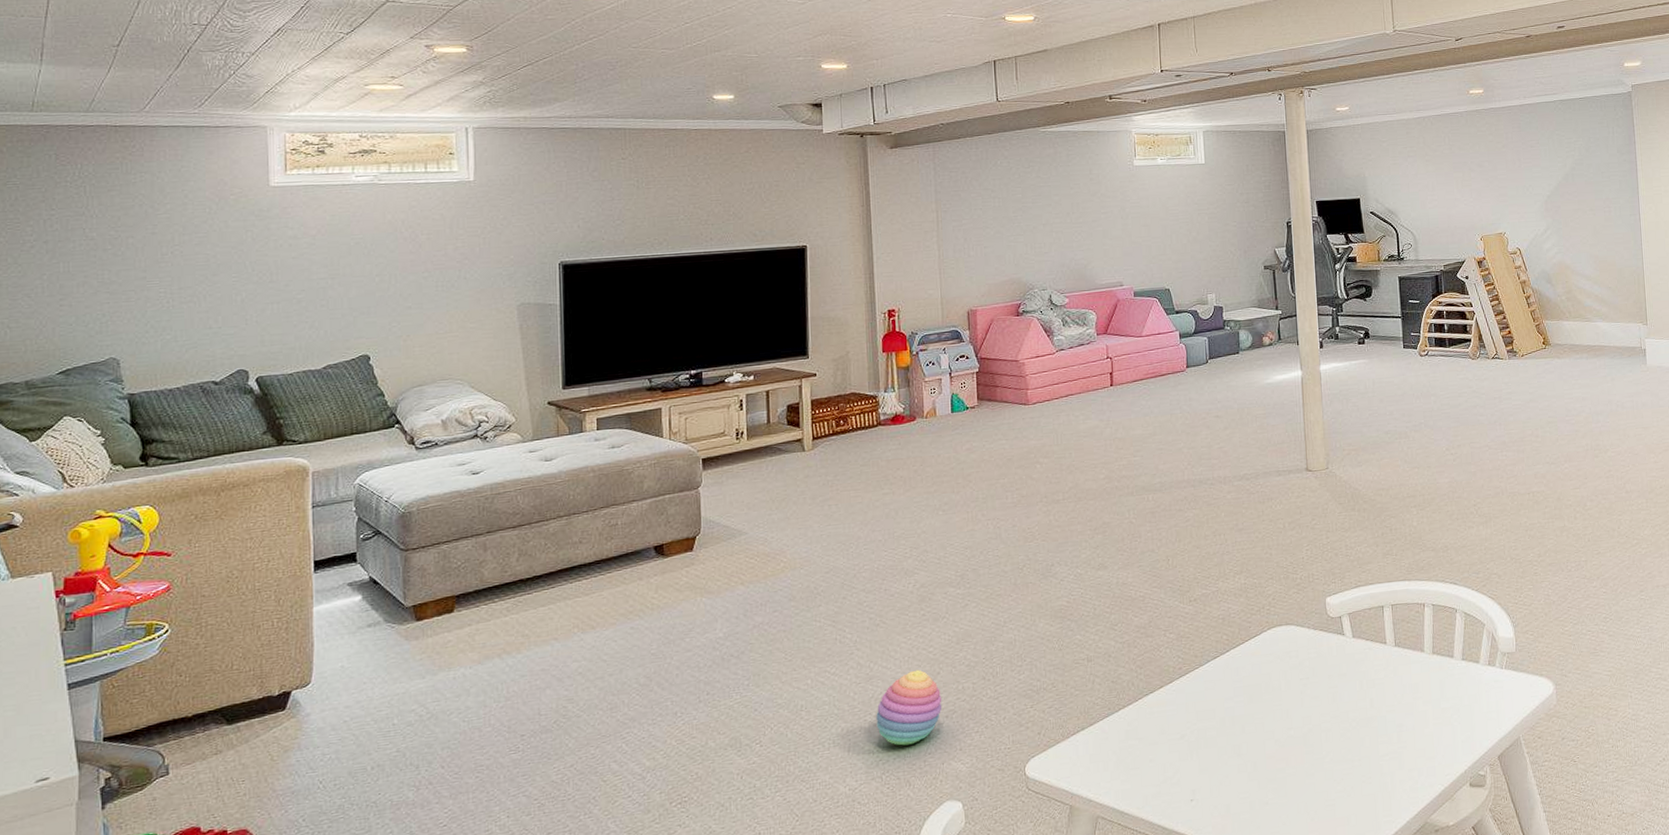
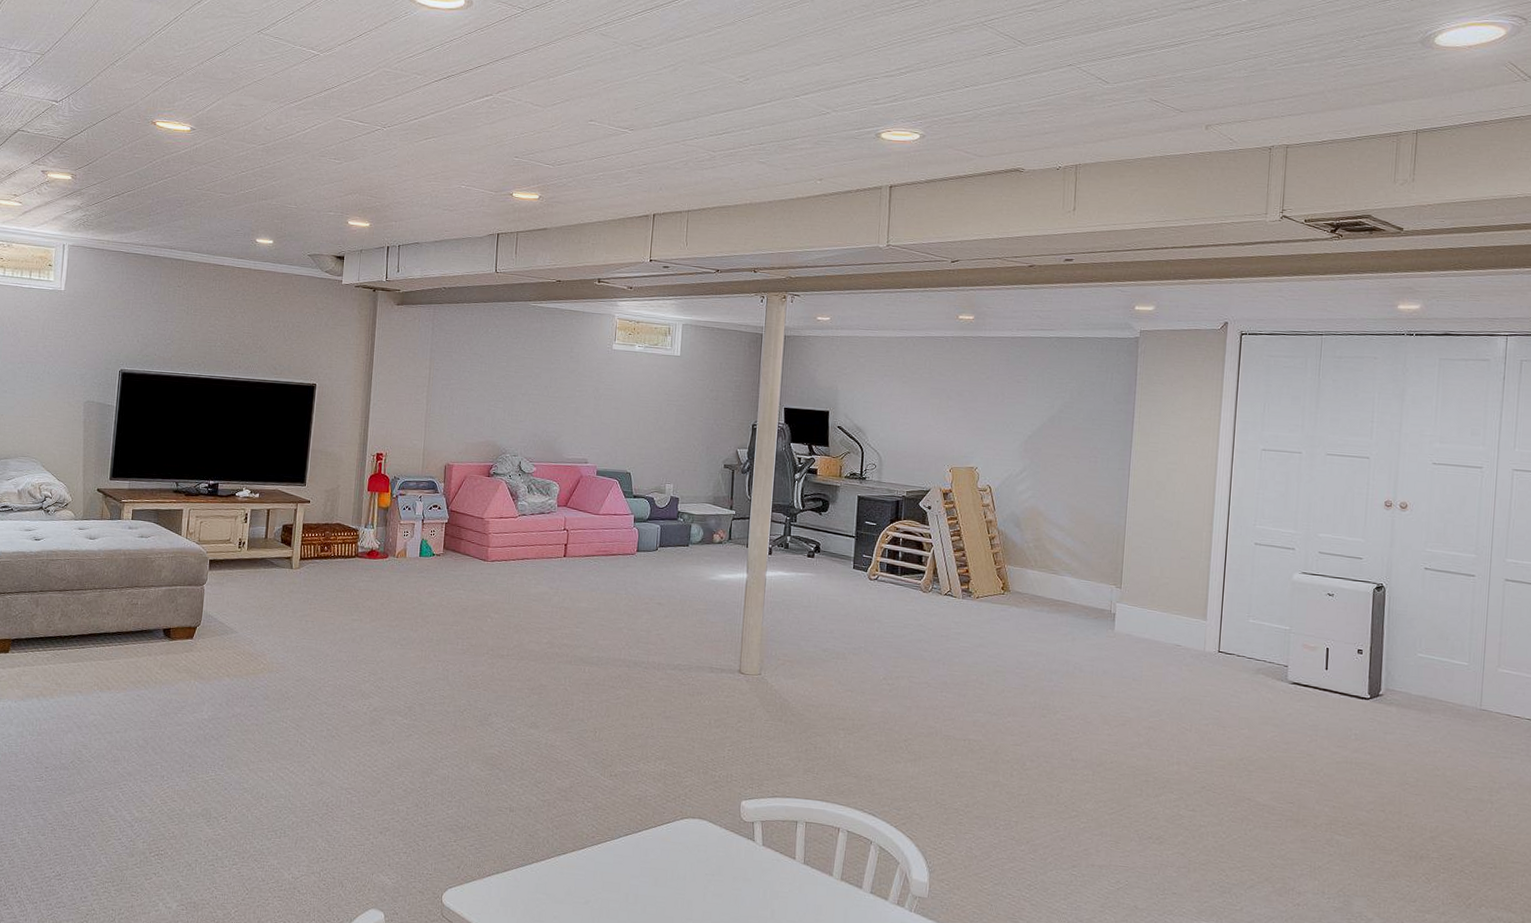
stacking toy: present [876,669,942,746] -> none [321,784,379,851]

